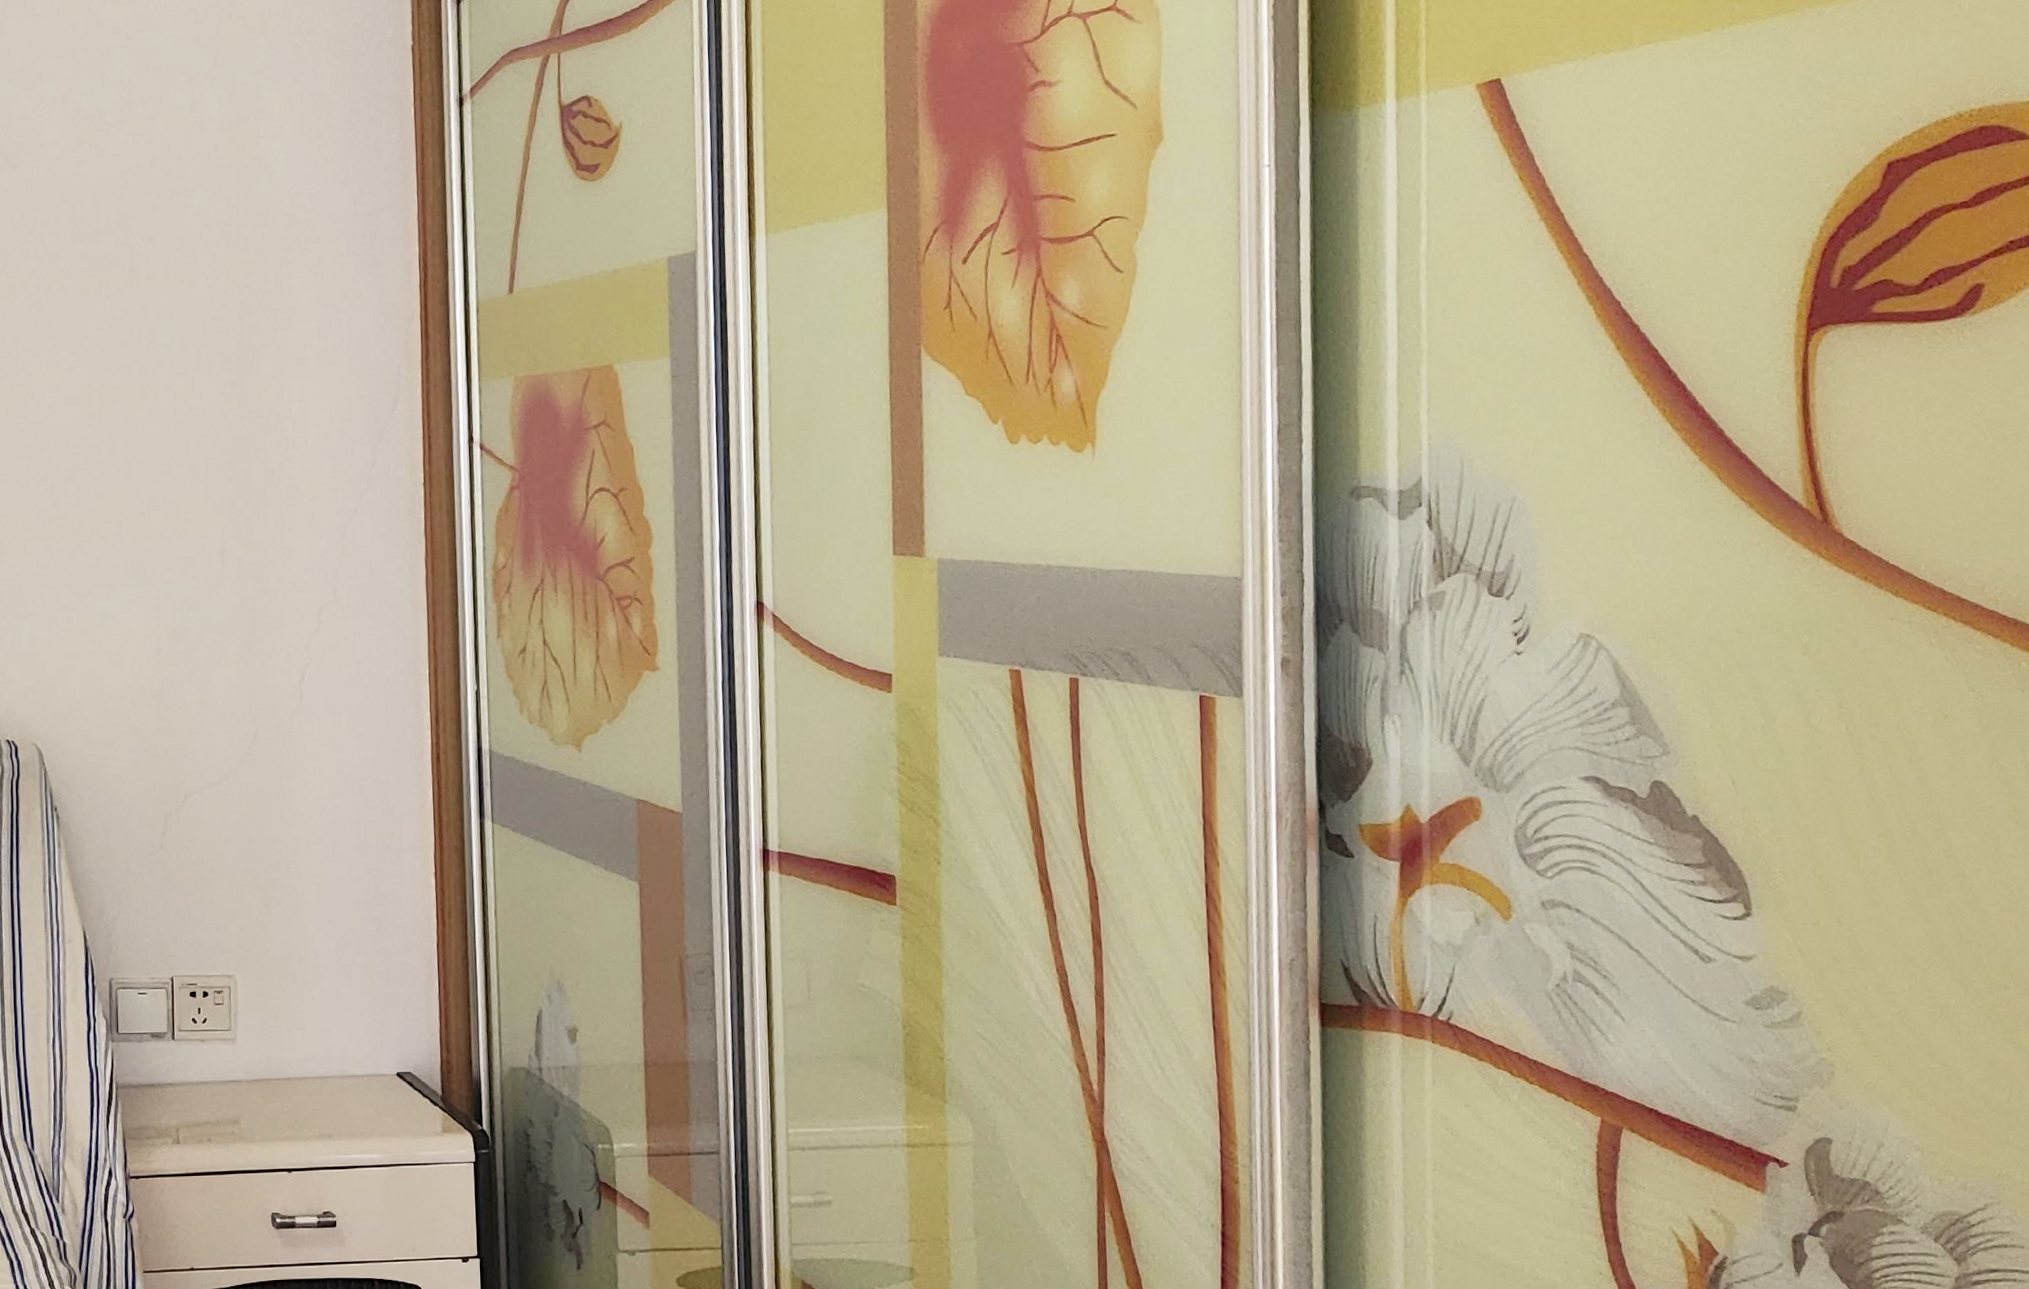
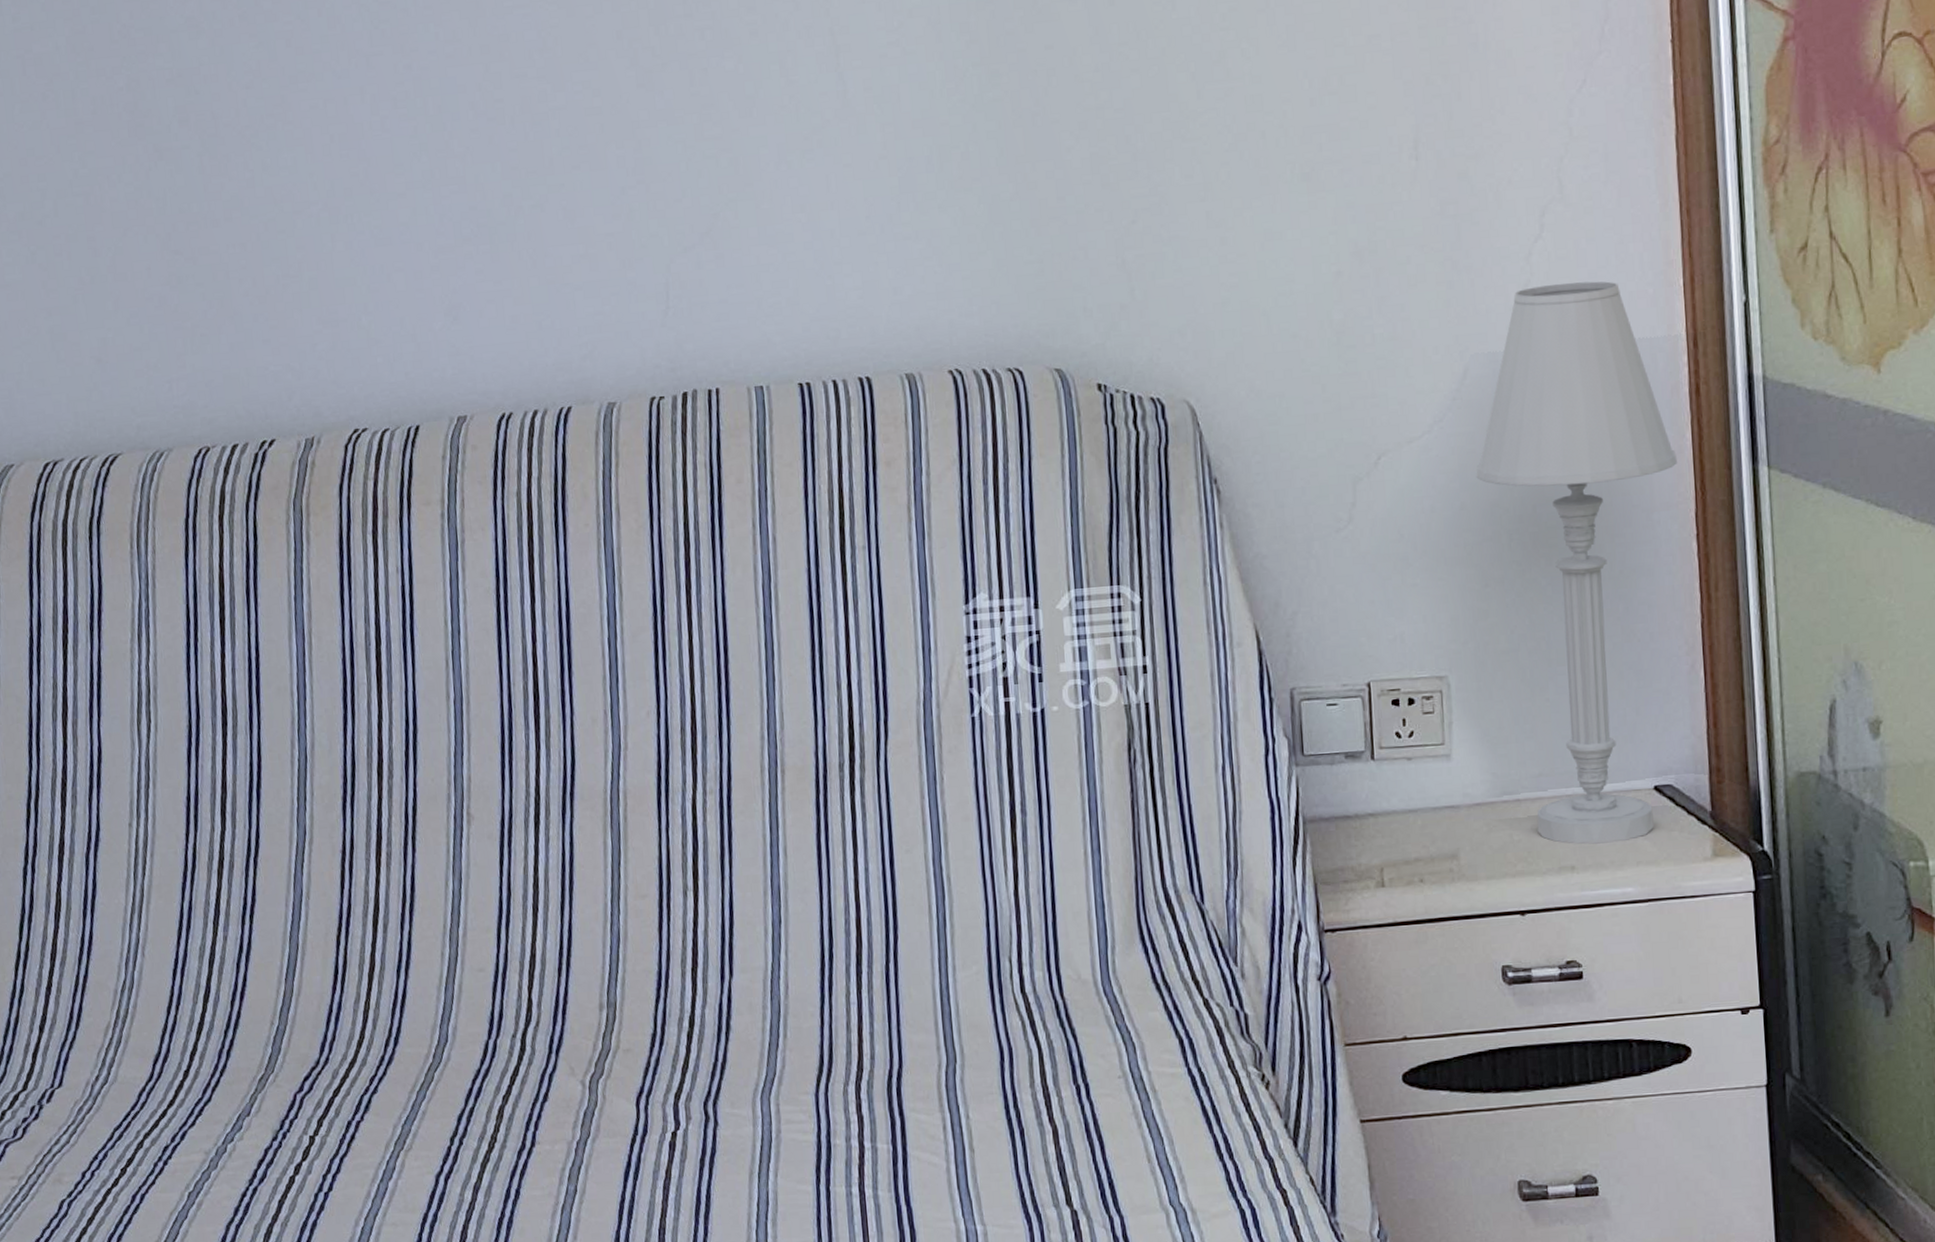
table lamp: none [262,667,421,1117] -> present [1476,281,1677,845]

